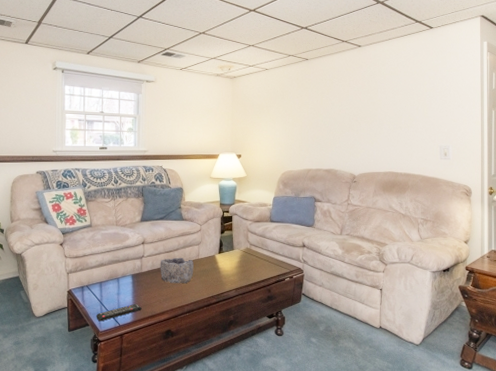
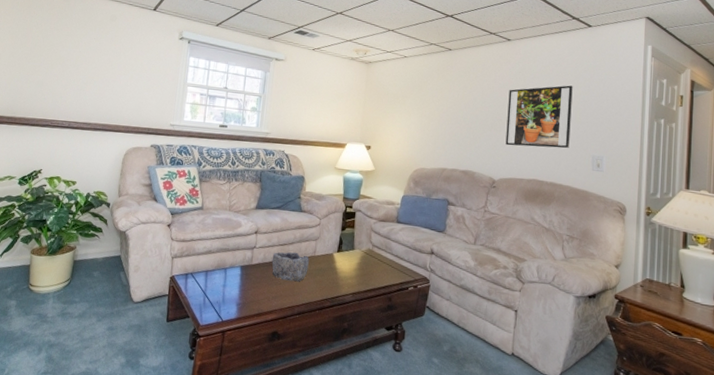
remote control: present [96,303,142,322] -> none [198,298,248,315]
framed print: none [362,84,419,143] -> present [505,85,573,149]

